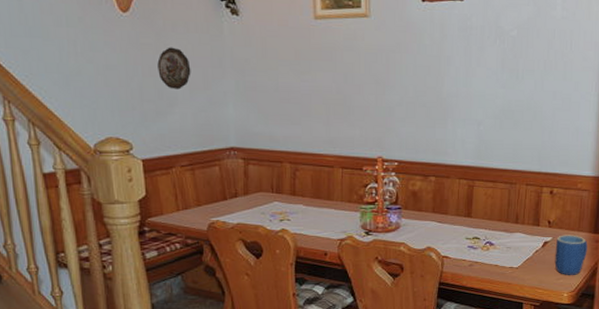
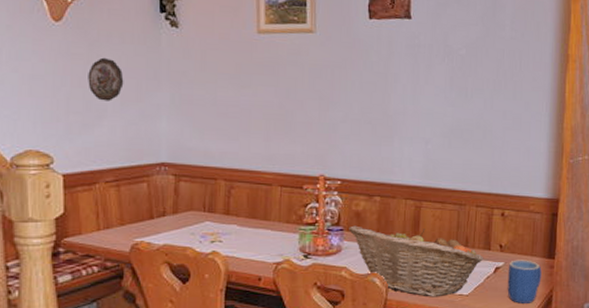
fruit basket: none [406,204,533,270] -> present [349,225,484,297]

